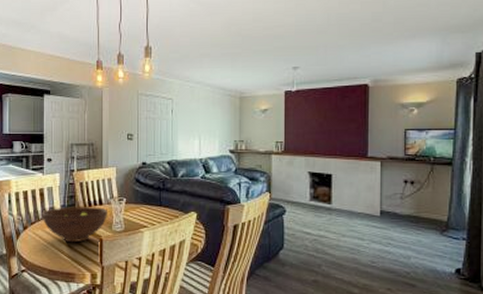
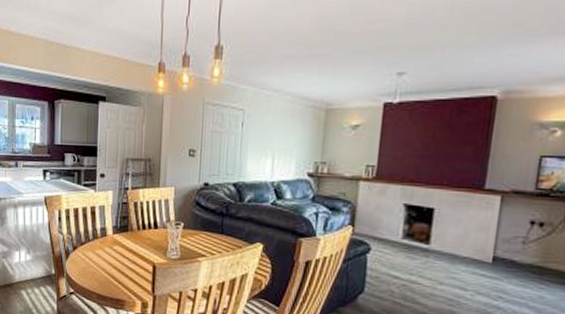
fruit bowl: present [42,207,107,243] -> none [92,228,163,268]

